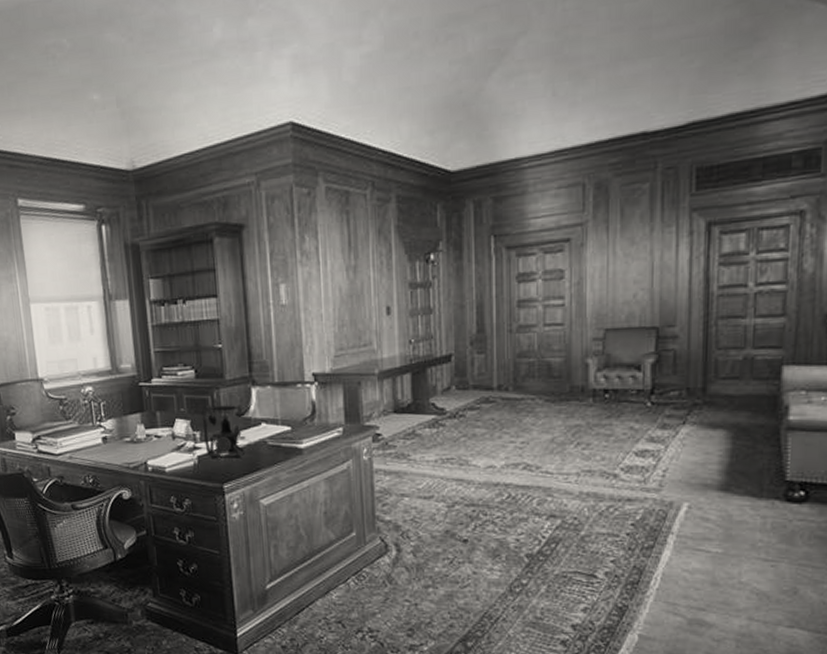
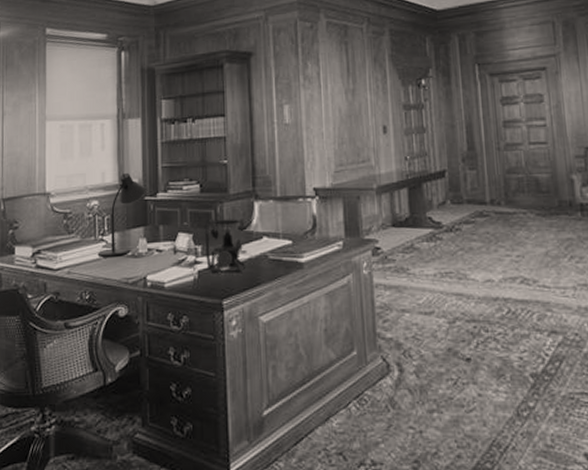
desk lamp: none [97,357,140,444] -> present [97,172,147,258]

